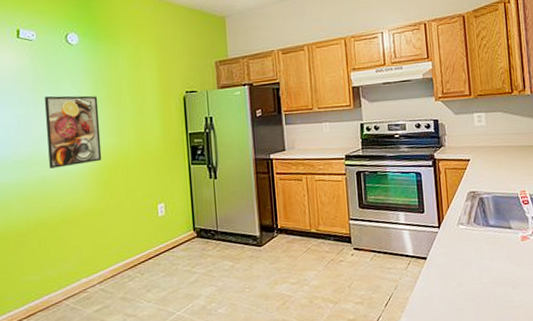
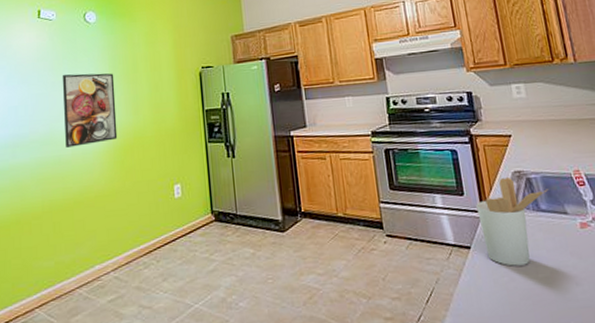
utensil holder: none [434,197,498,274] -> present [476,178,549,267]

